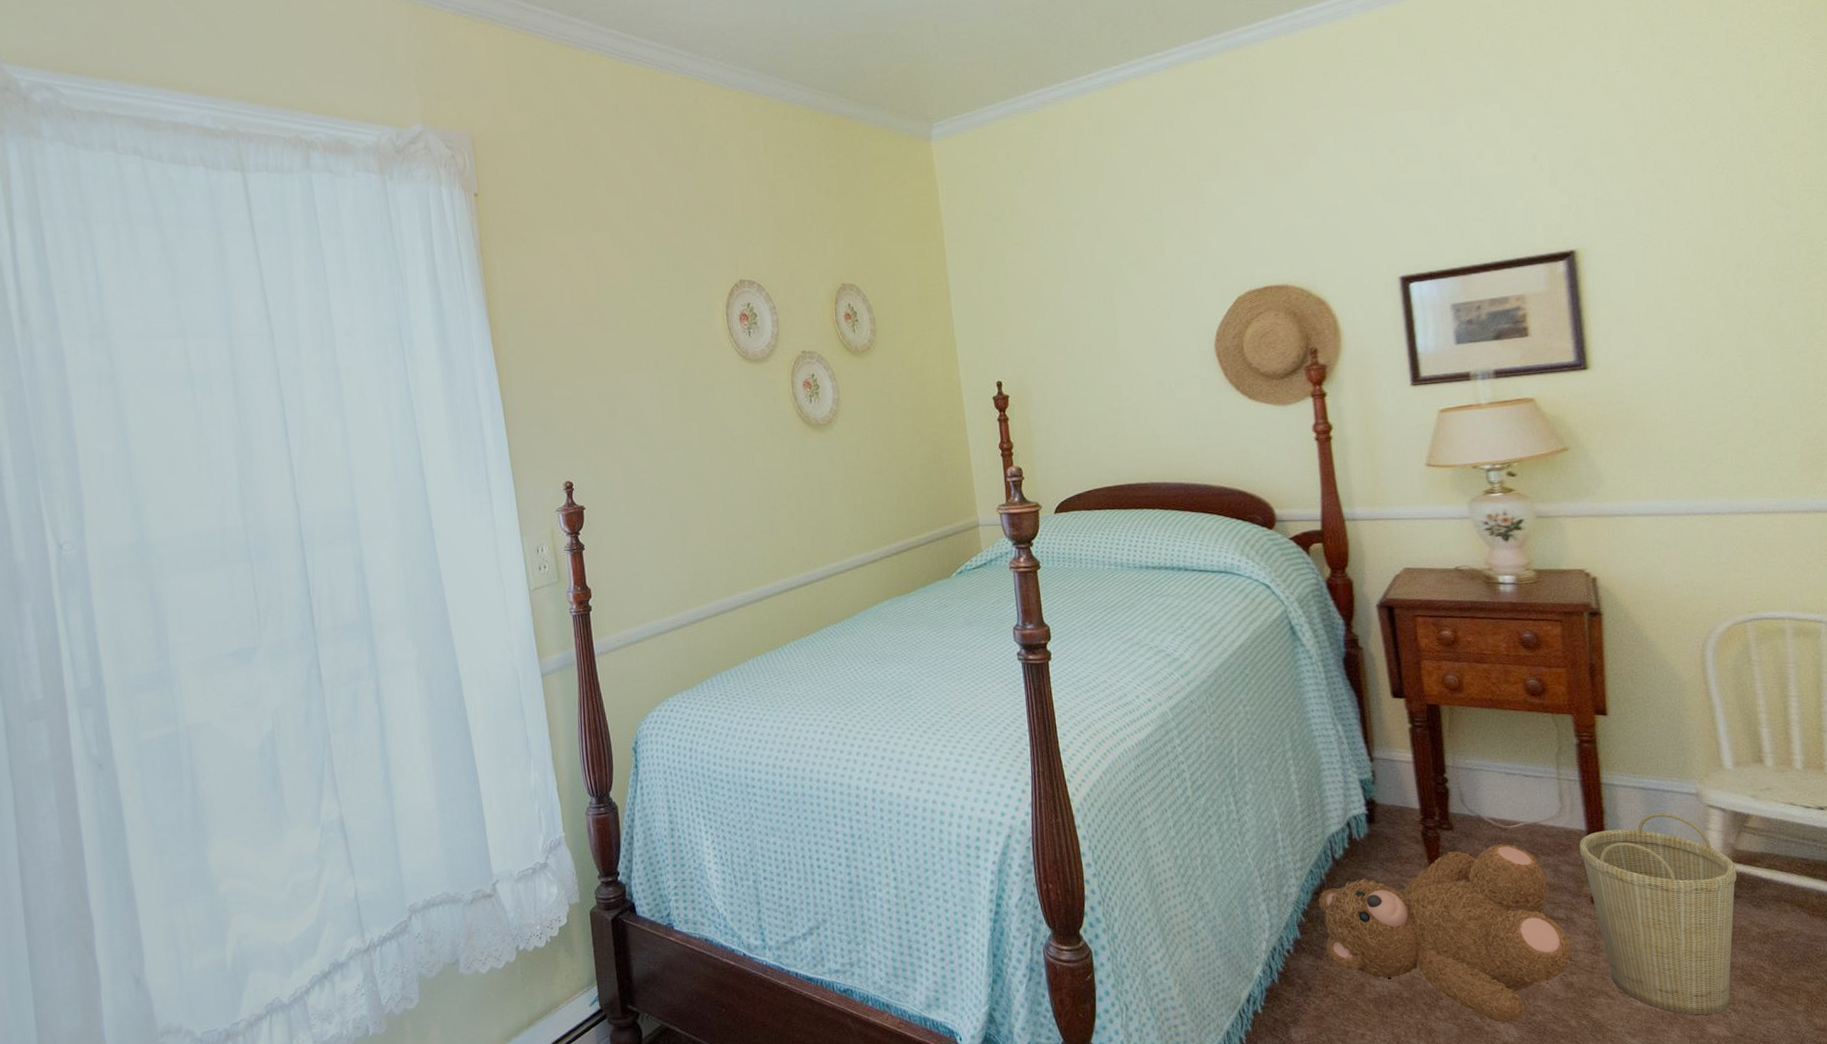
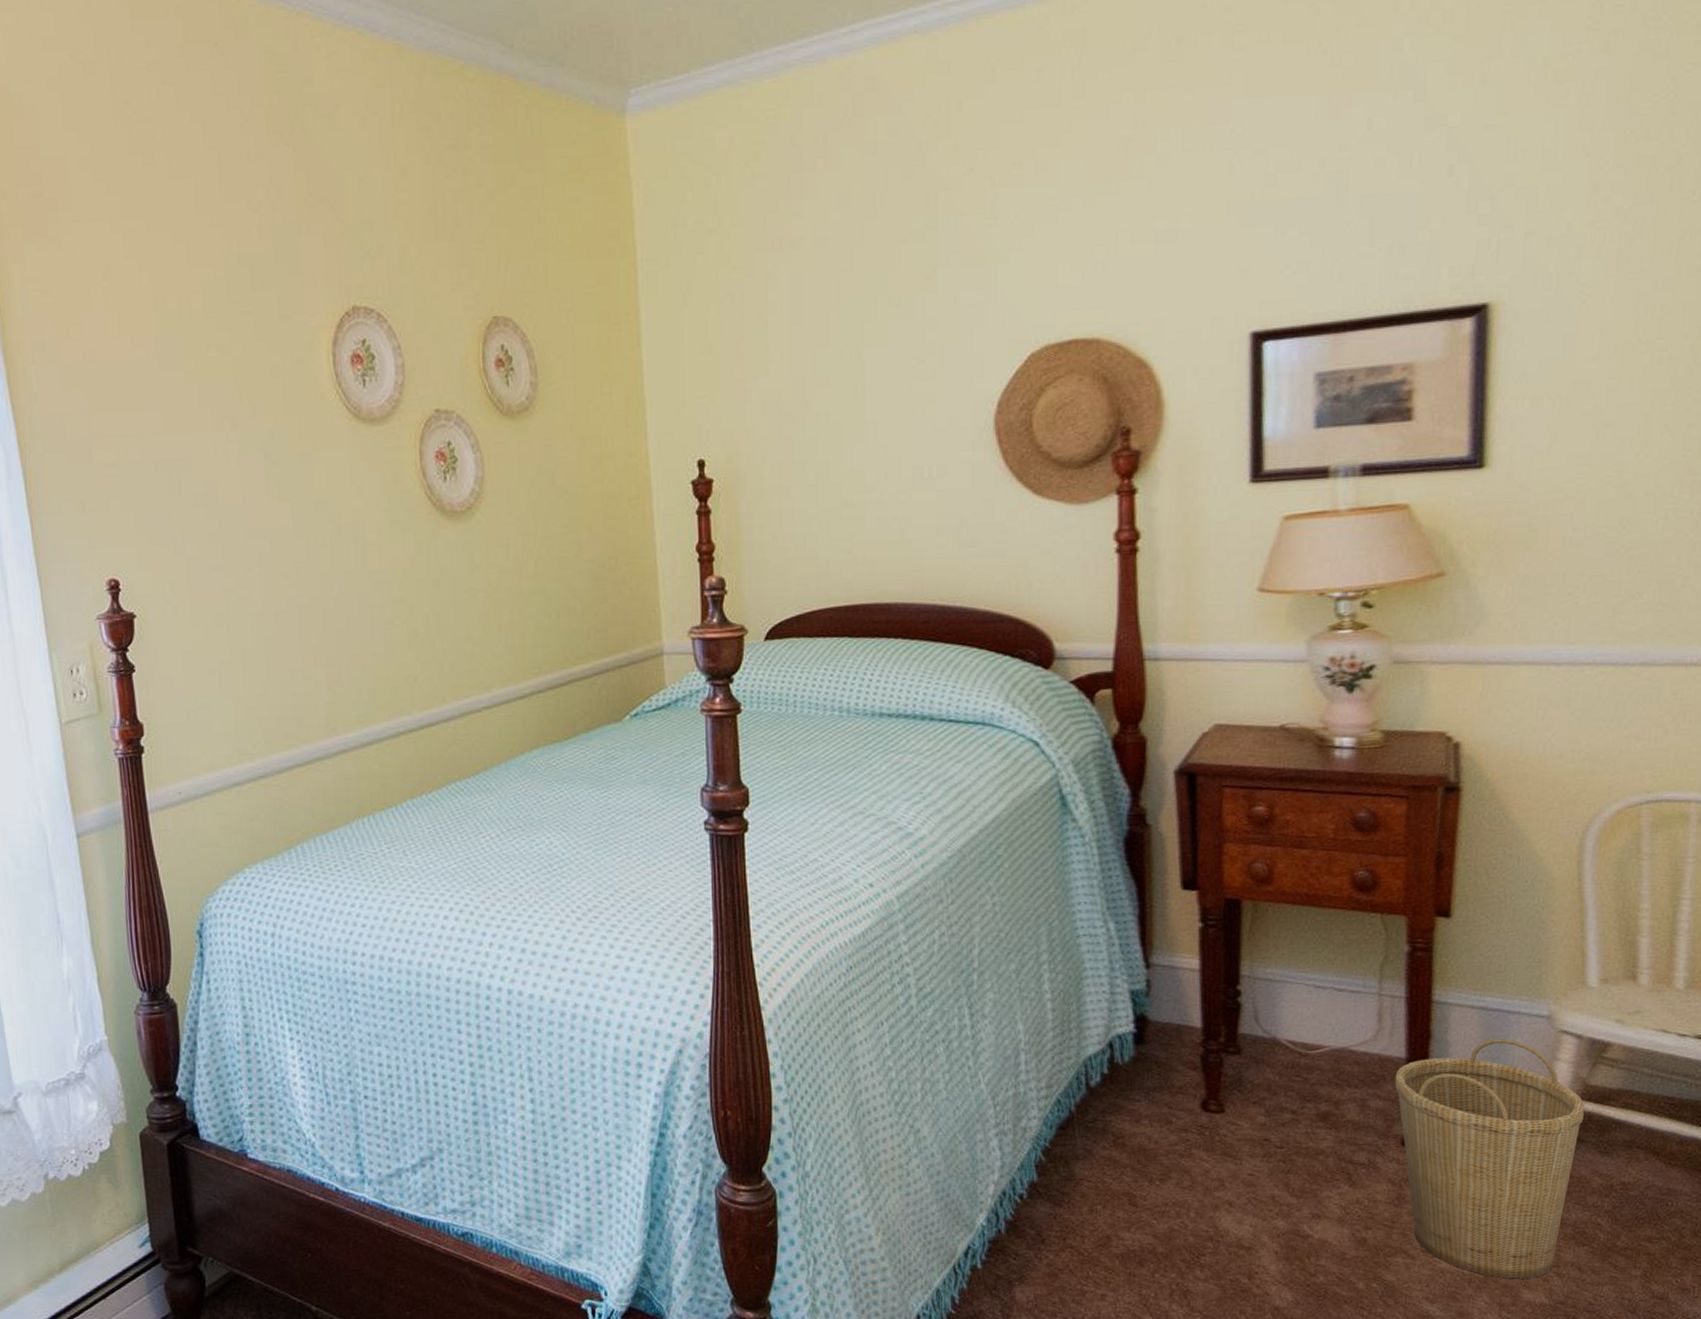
teddy bear: present [1318,843,1572,1024] -> none [1063,1072,1370,1285]

